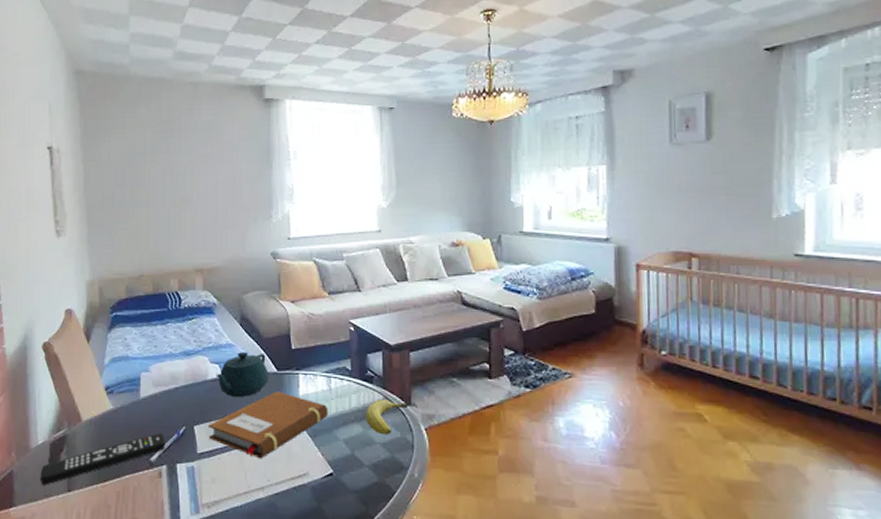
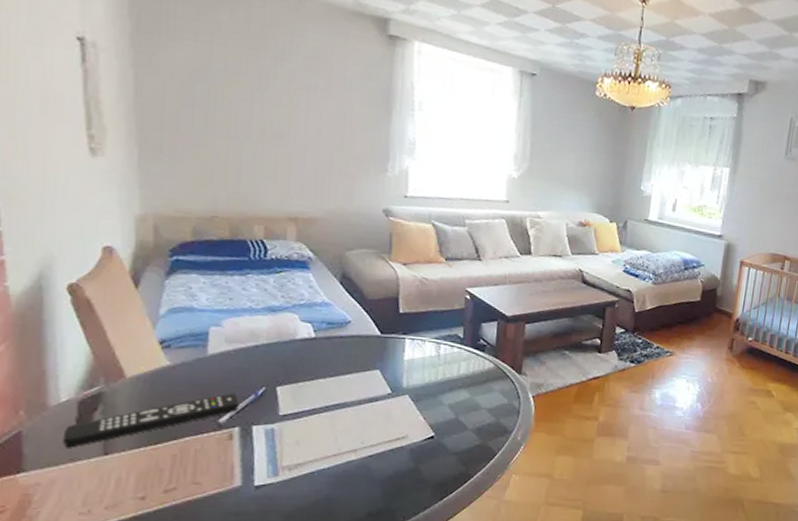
notebook: present [208,391,328,459] -> none [294,355,435,422]
teapot: present [216,352,269,398] -> none [307,312,371,360]
fruit: present [365,399,409,435] -> none [473,367,519,402]

